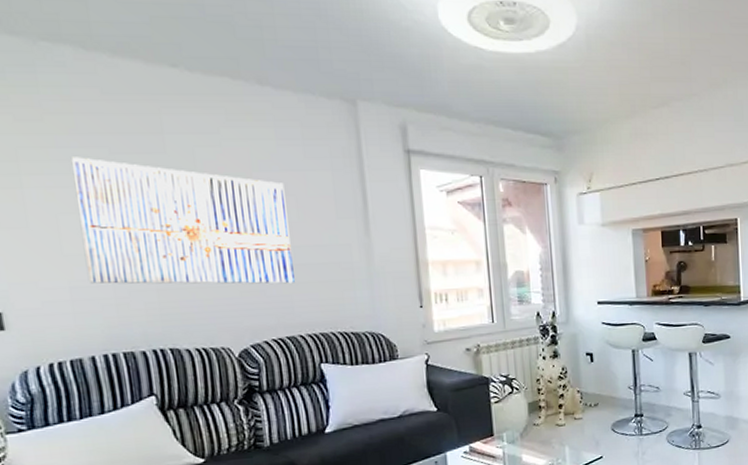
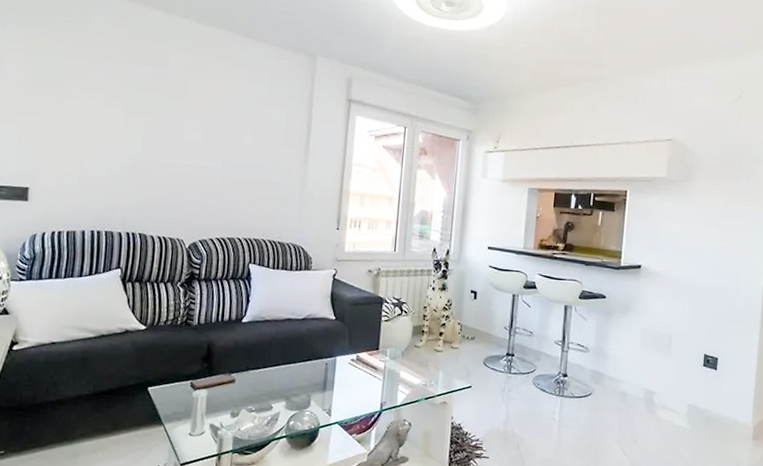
wall art: present [70,157,295,284] -> none [93,78,249,195]

